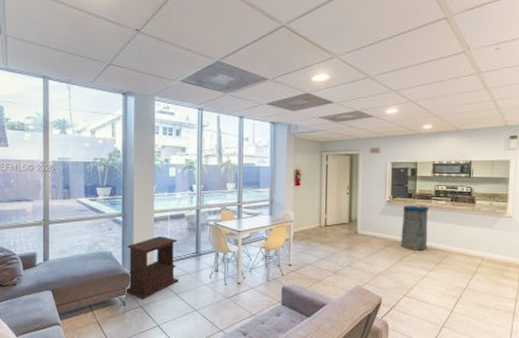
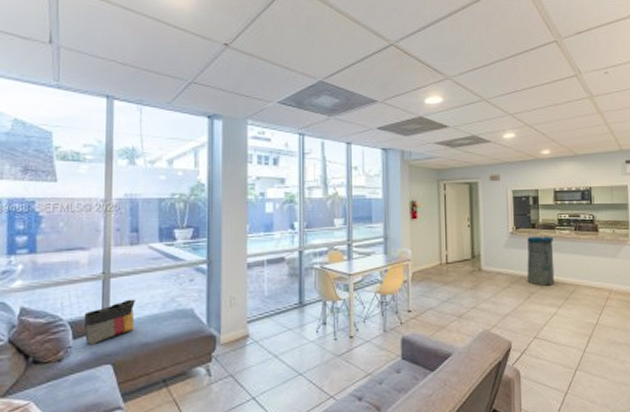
tote bag: none [30,241,68,274] -> present [84,299,135,344]
side table: present [126,236,178,299] -> none [211,286,278,366]

